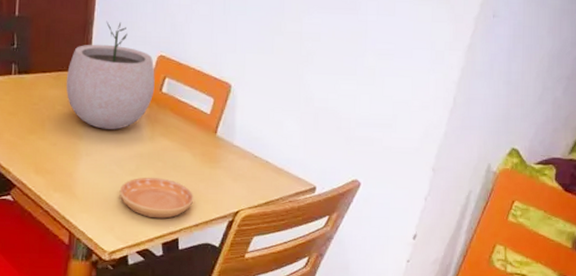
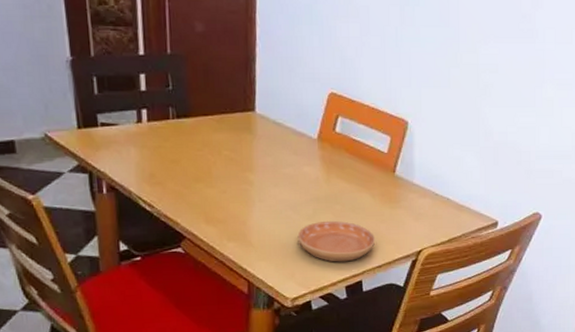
plant pot: present [66,20,155,129] -> none [230,56,327,174]

